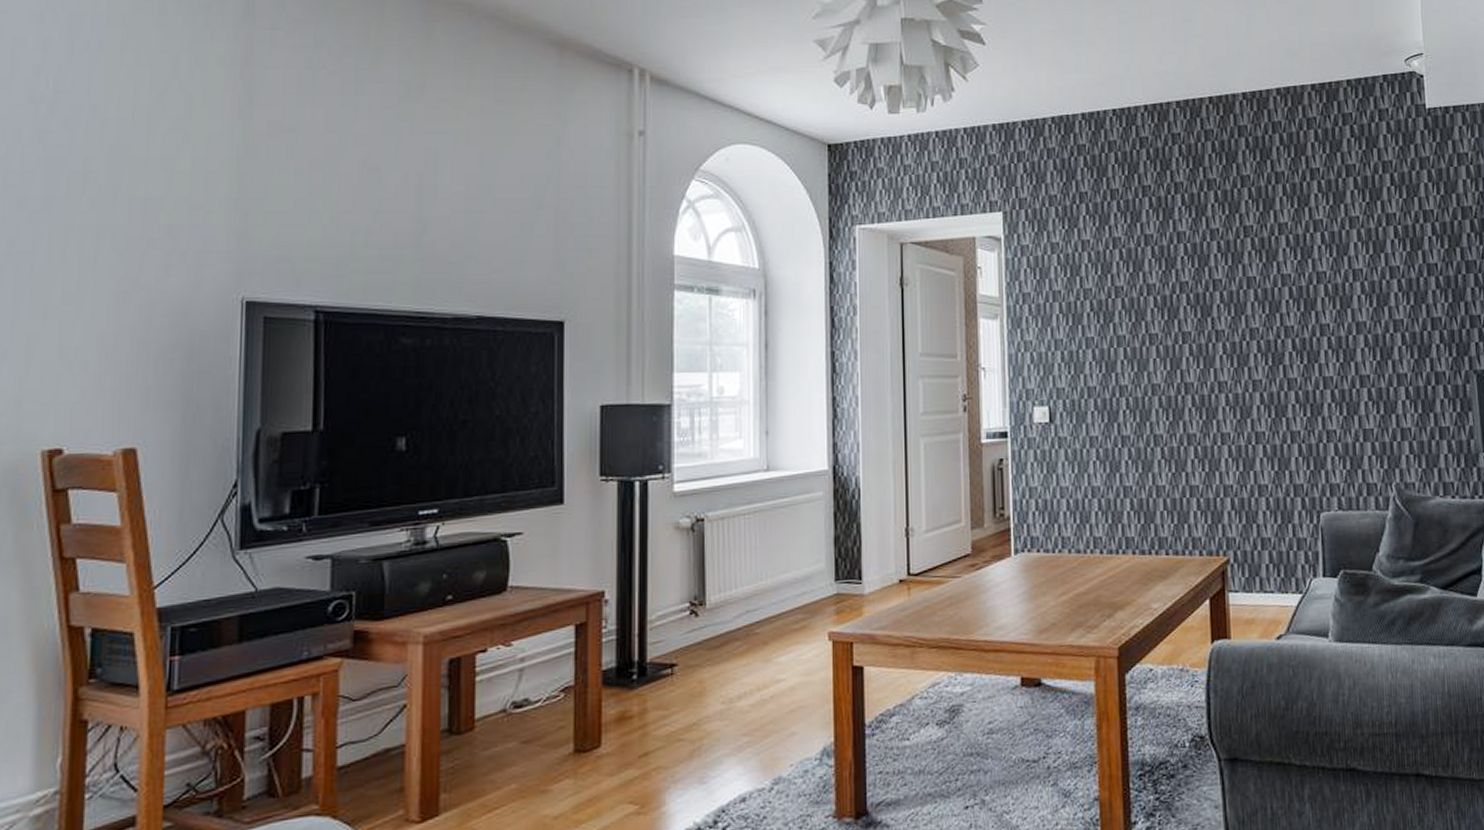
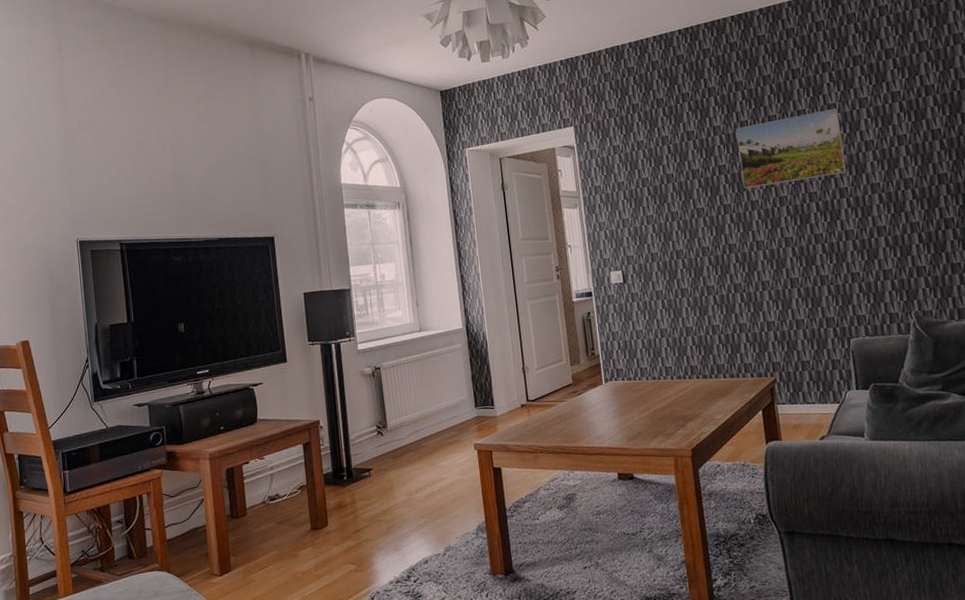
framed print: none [1203,226,1330,314] -> present [735,108,847,189]

